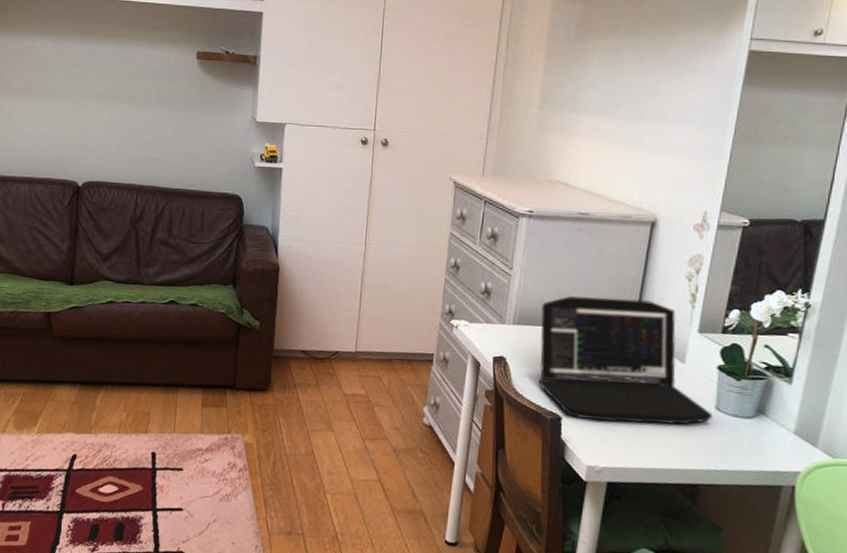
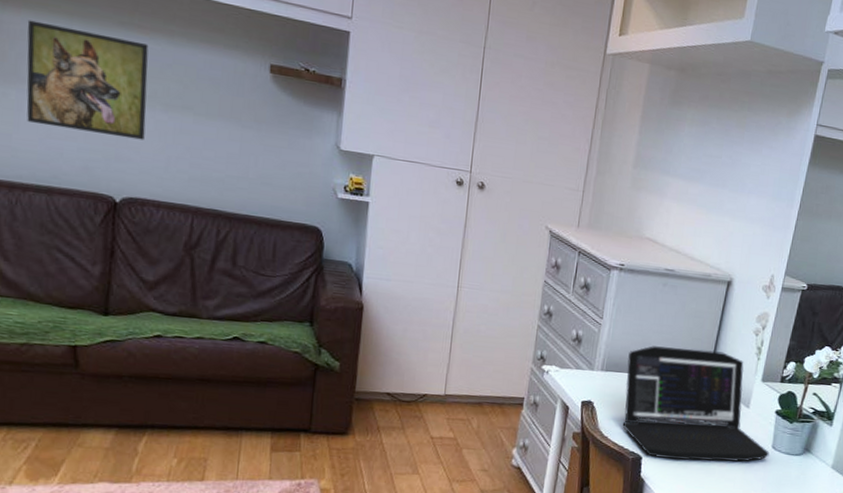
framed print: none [15,41,103,131] -> present [26,20,149,141]

